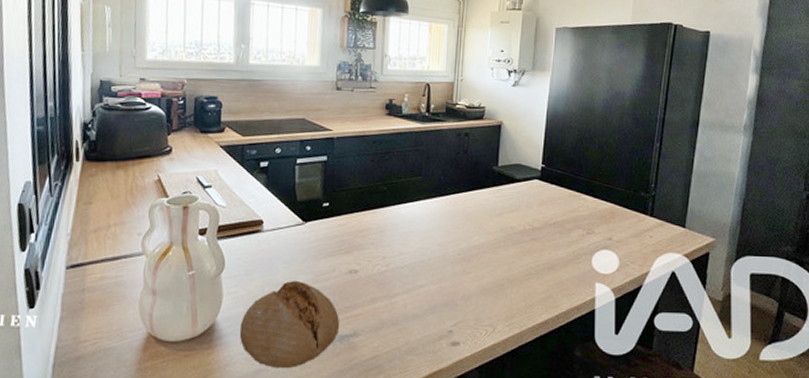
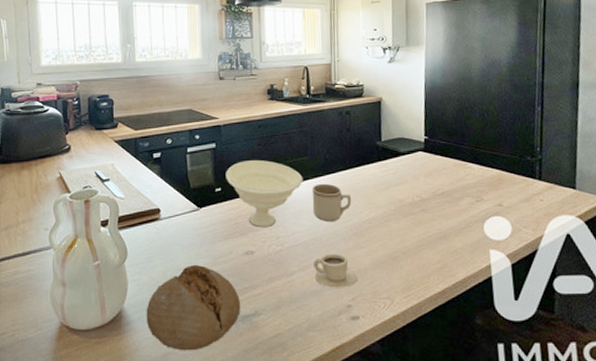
bowl: none [335,176,415,247] -> present [226,160,303,228]
cup: none [418,278,461,313] -> present [313,254,358,288]
mug: none [422,205,463,245] -> present [312,183,352,221]

